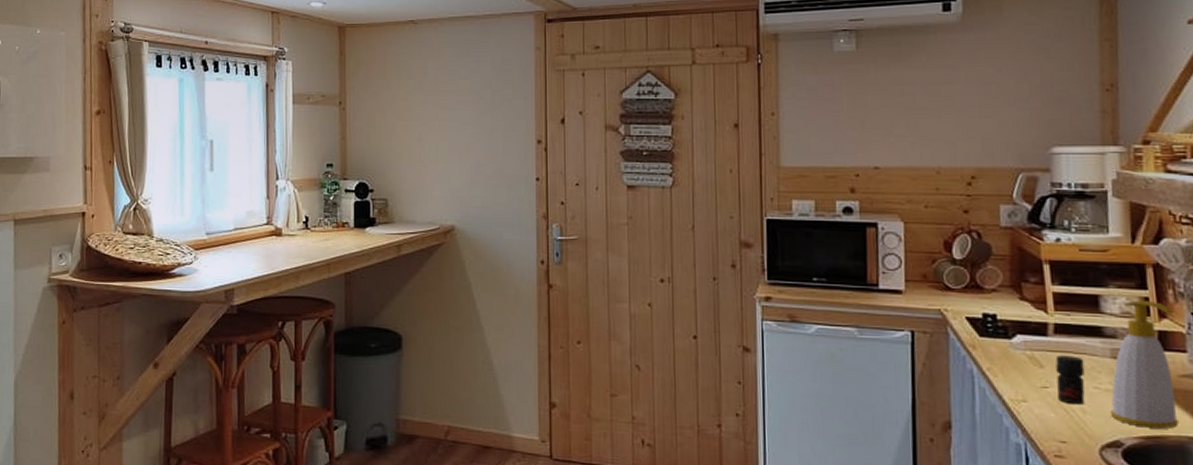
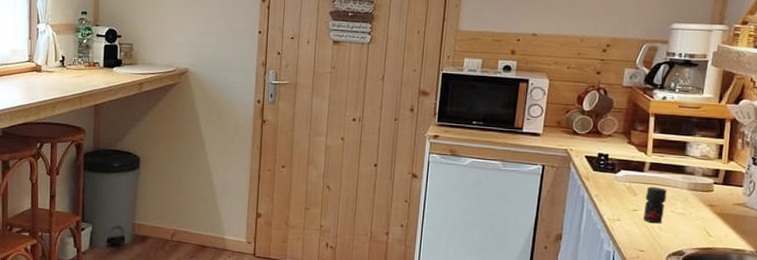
soap bottle: present [1111,300,1178,429] -> none [680,146,739,243]

